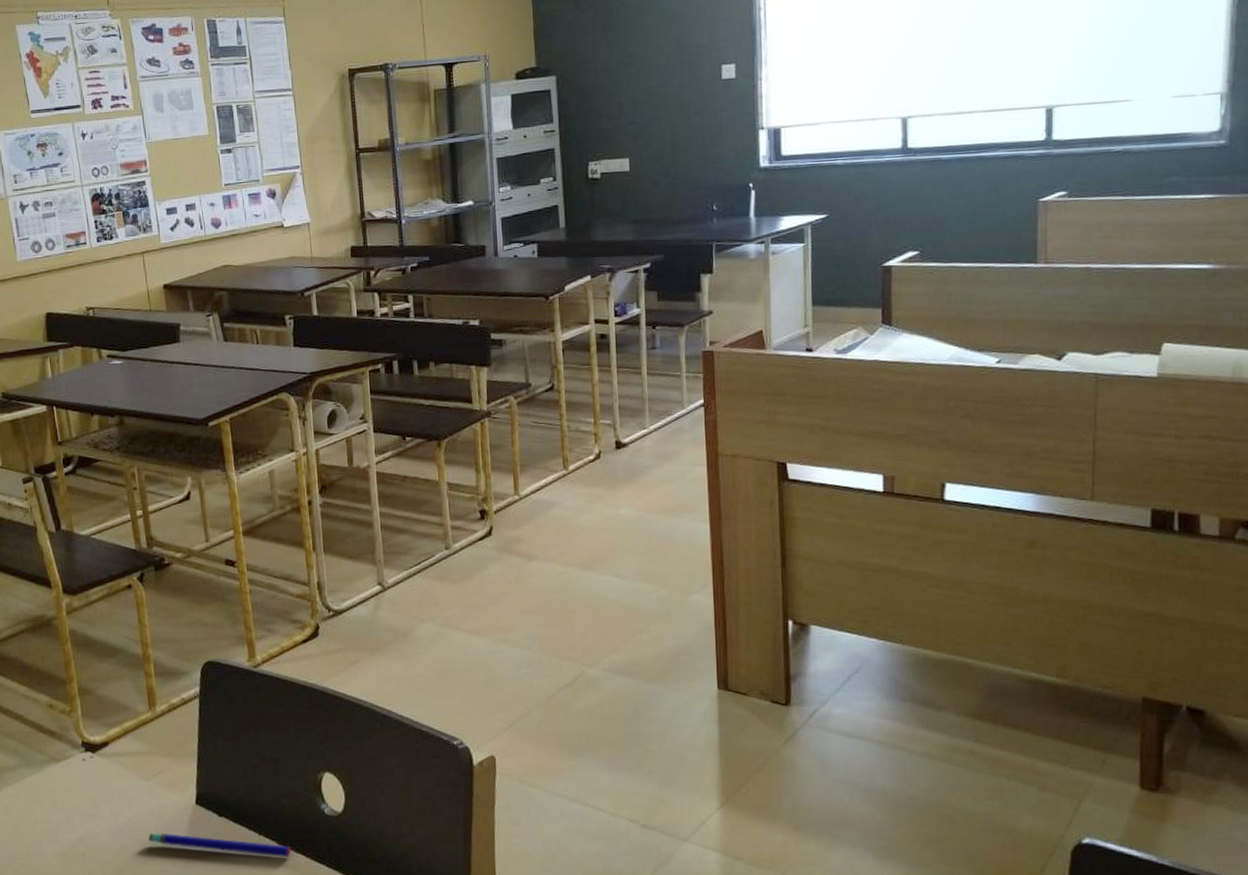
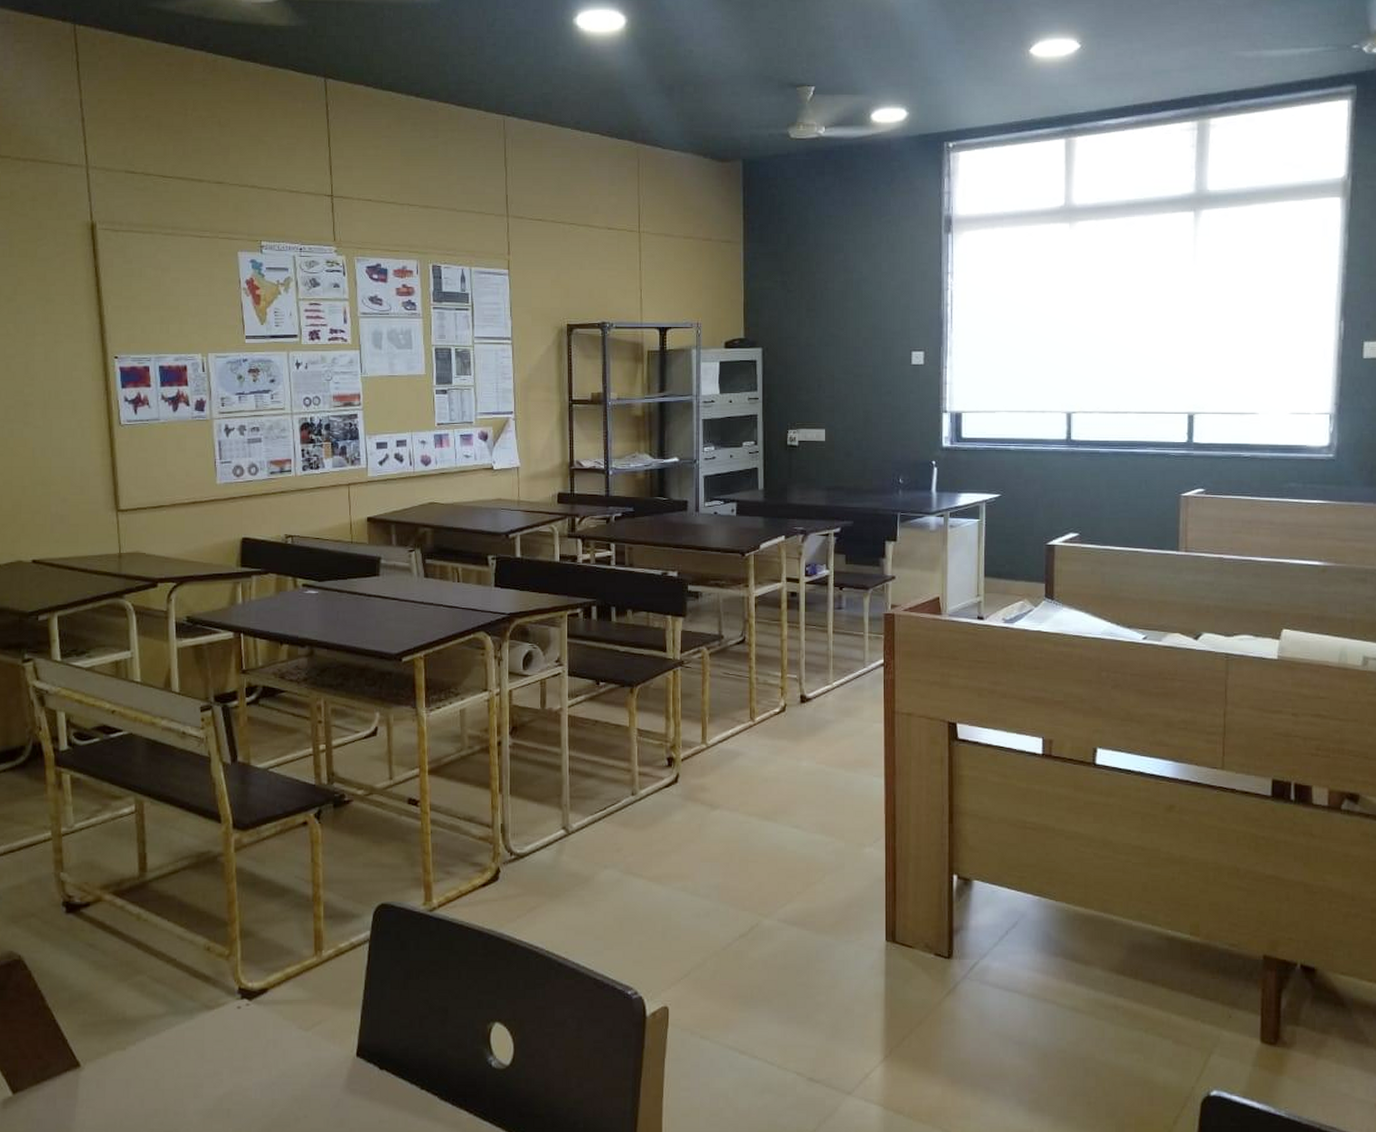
pen: present [148,833,291,857] -> none [302,1087,453,1113]

